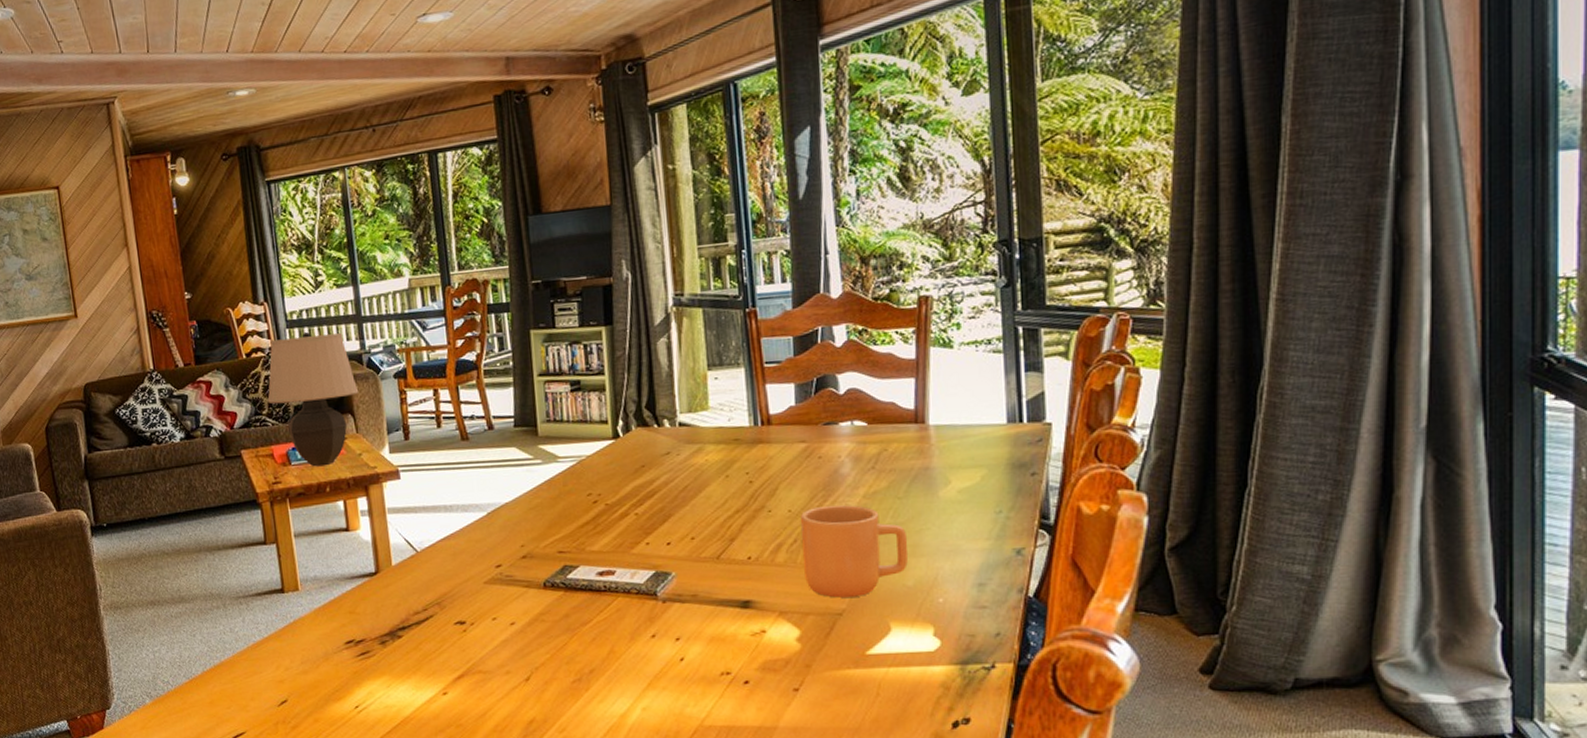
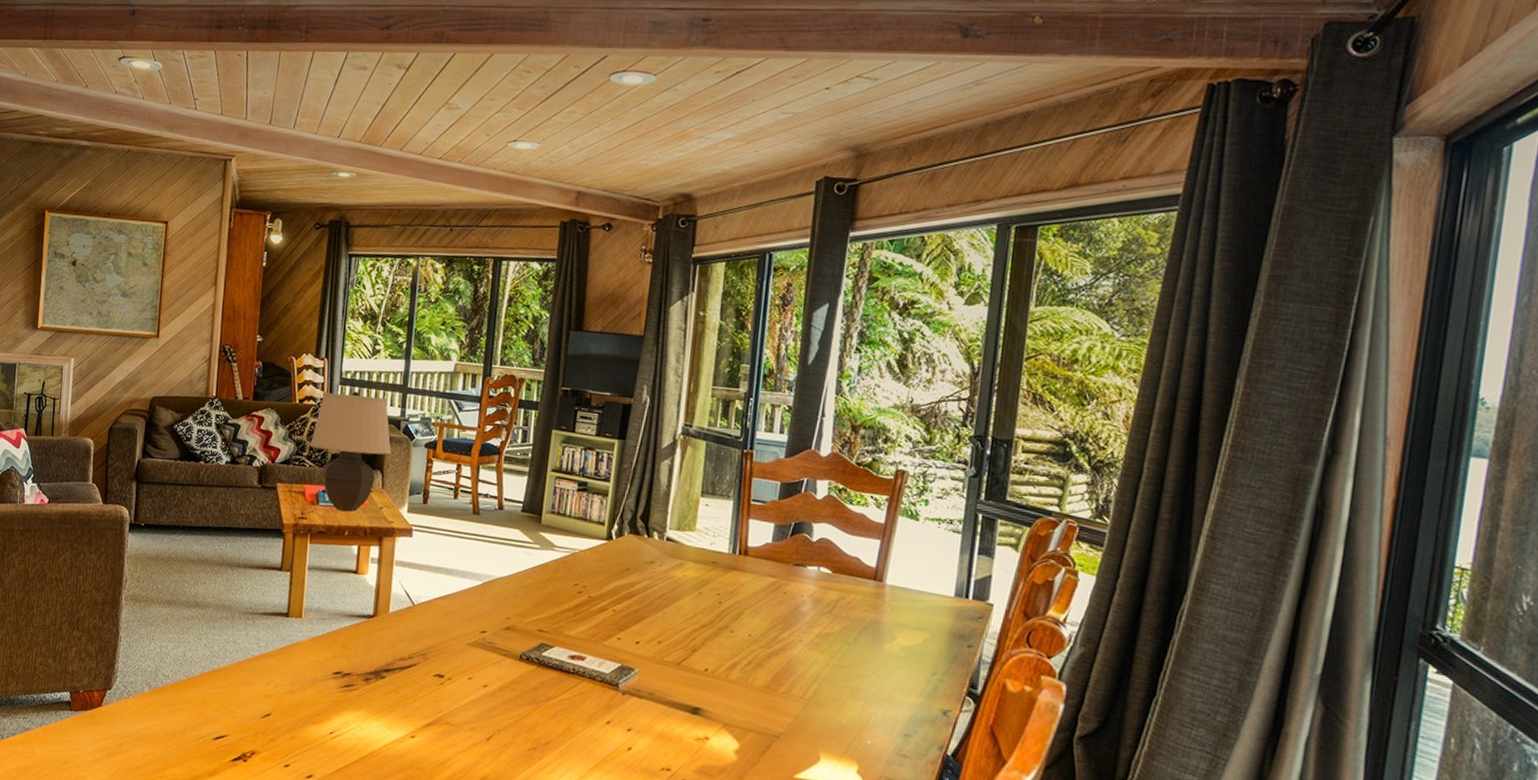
mug: present [800,505,909,598] -> none [752,636,850,725]

